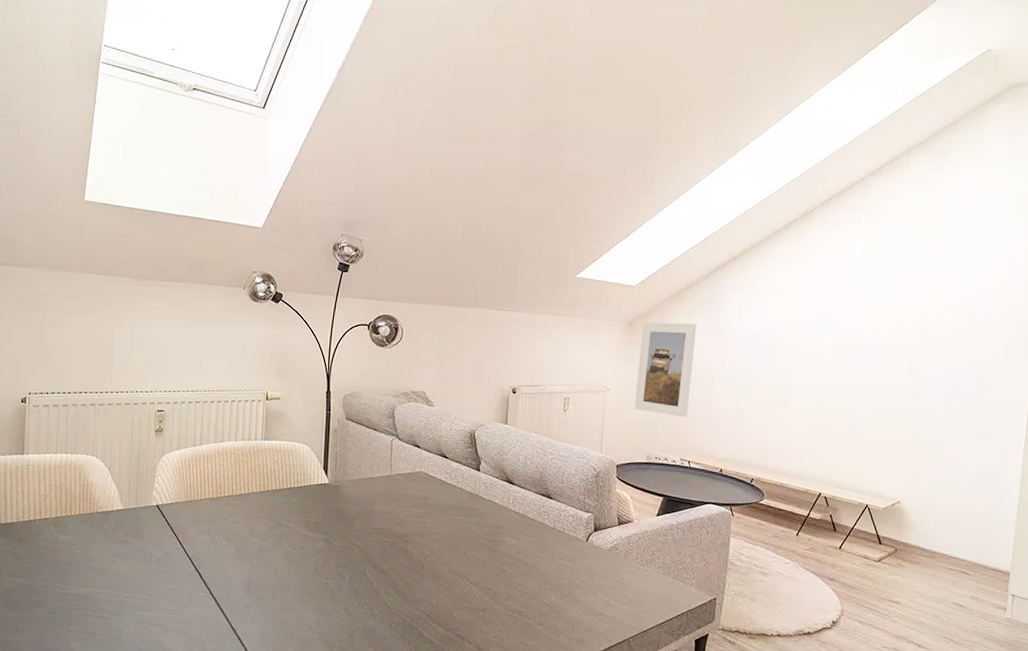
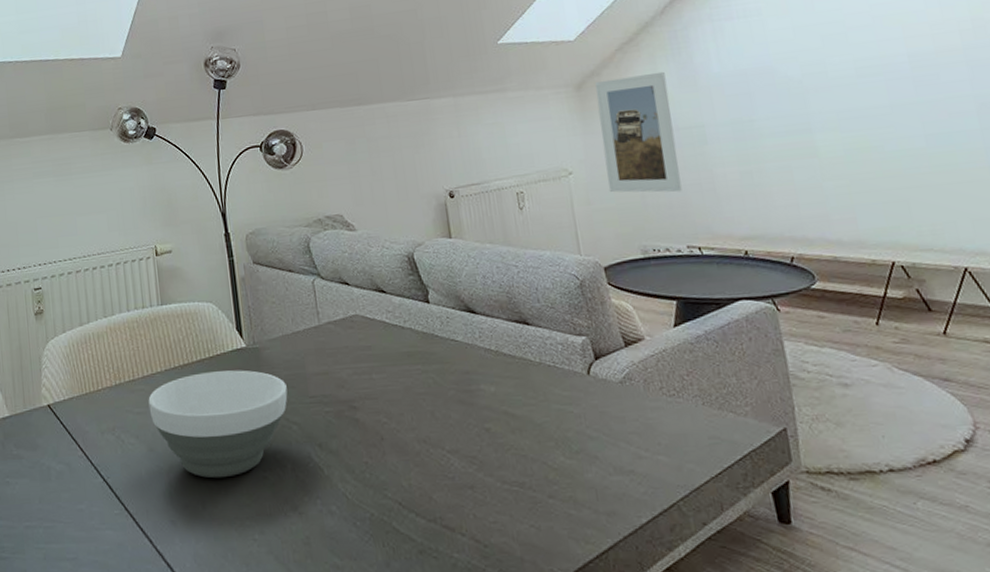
bowl: none [241,498,356,580] -> present [148,370,288,479]

